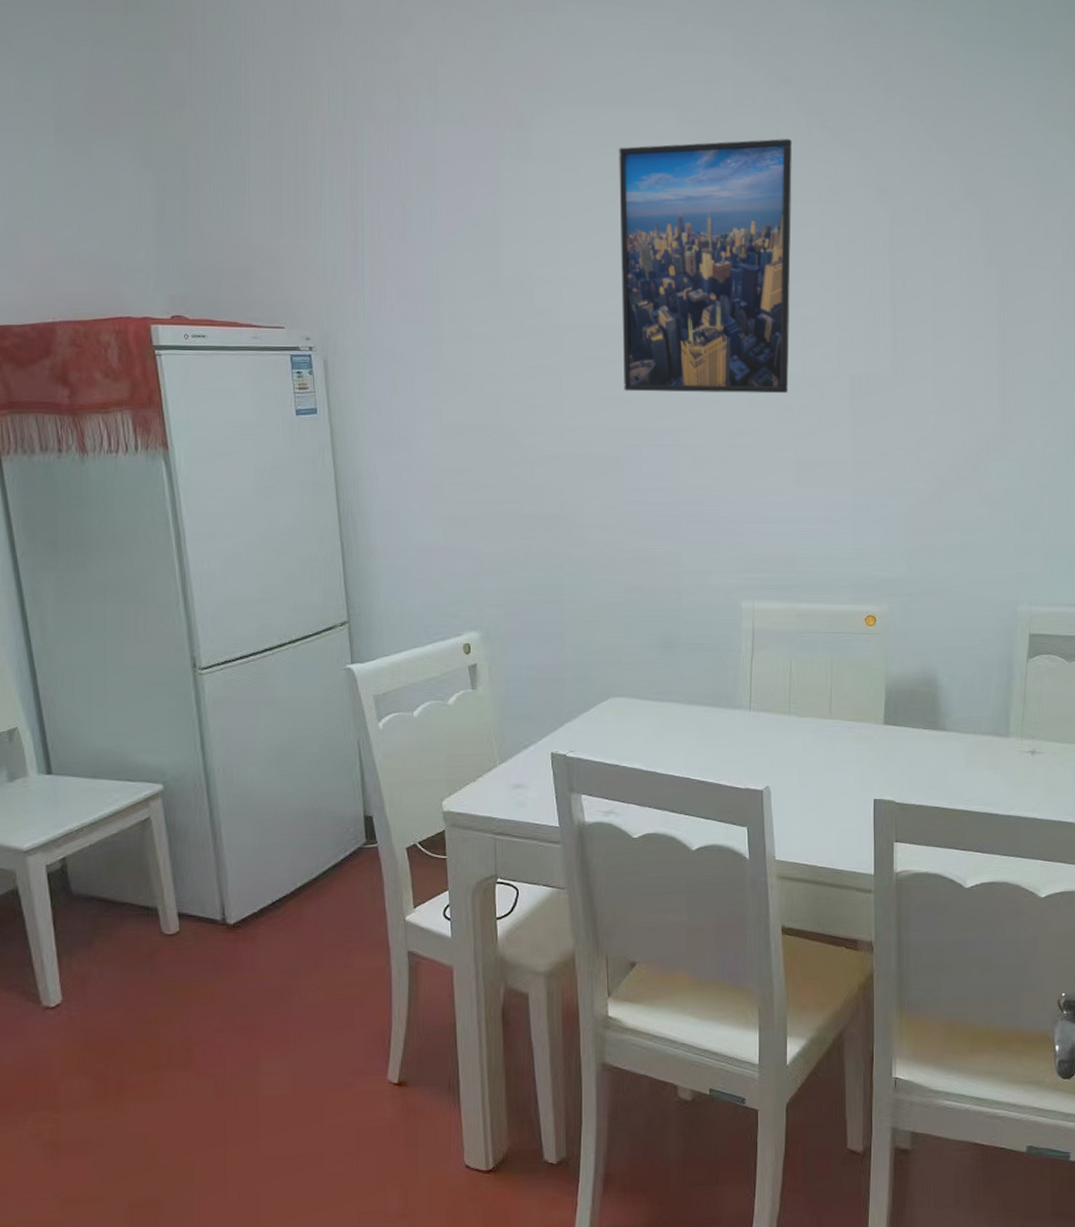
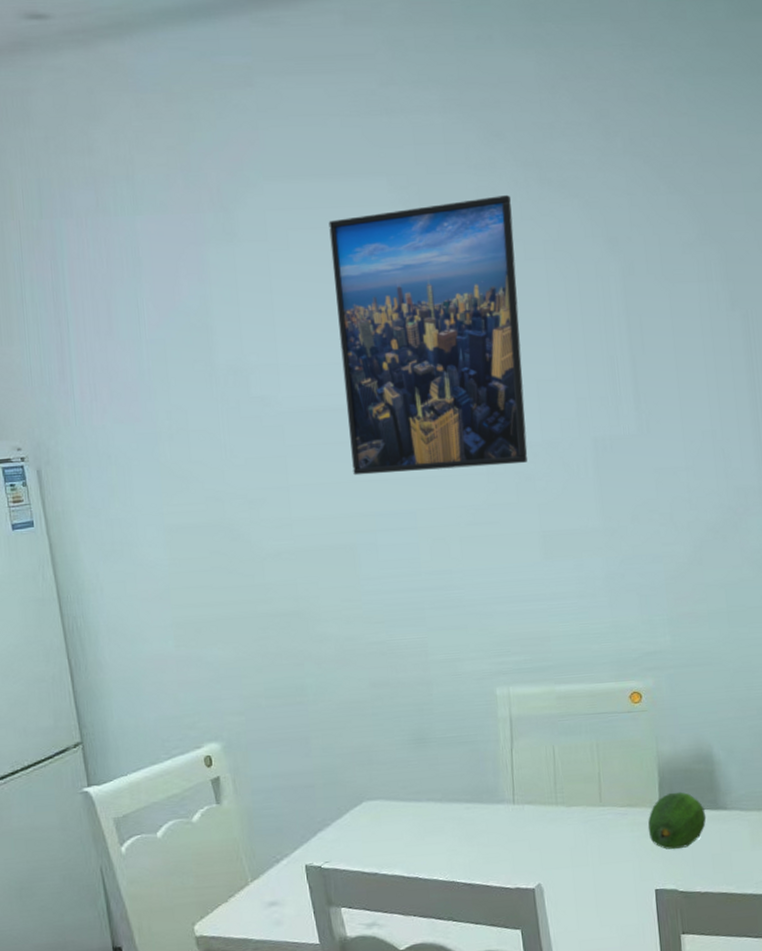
fruit: none [872,711,926,764] -> present [648,791,707,850]

